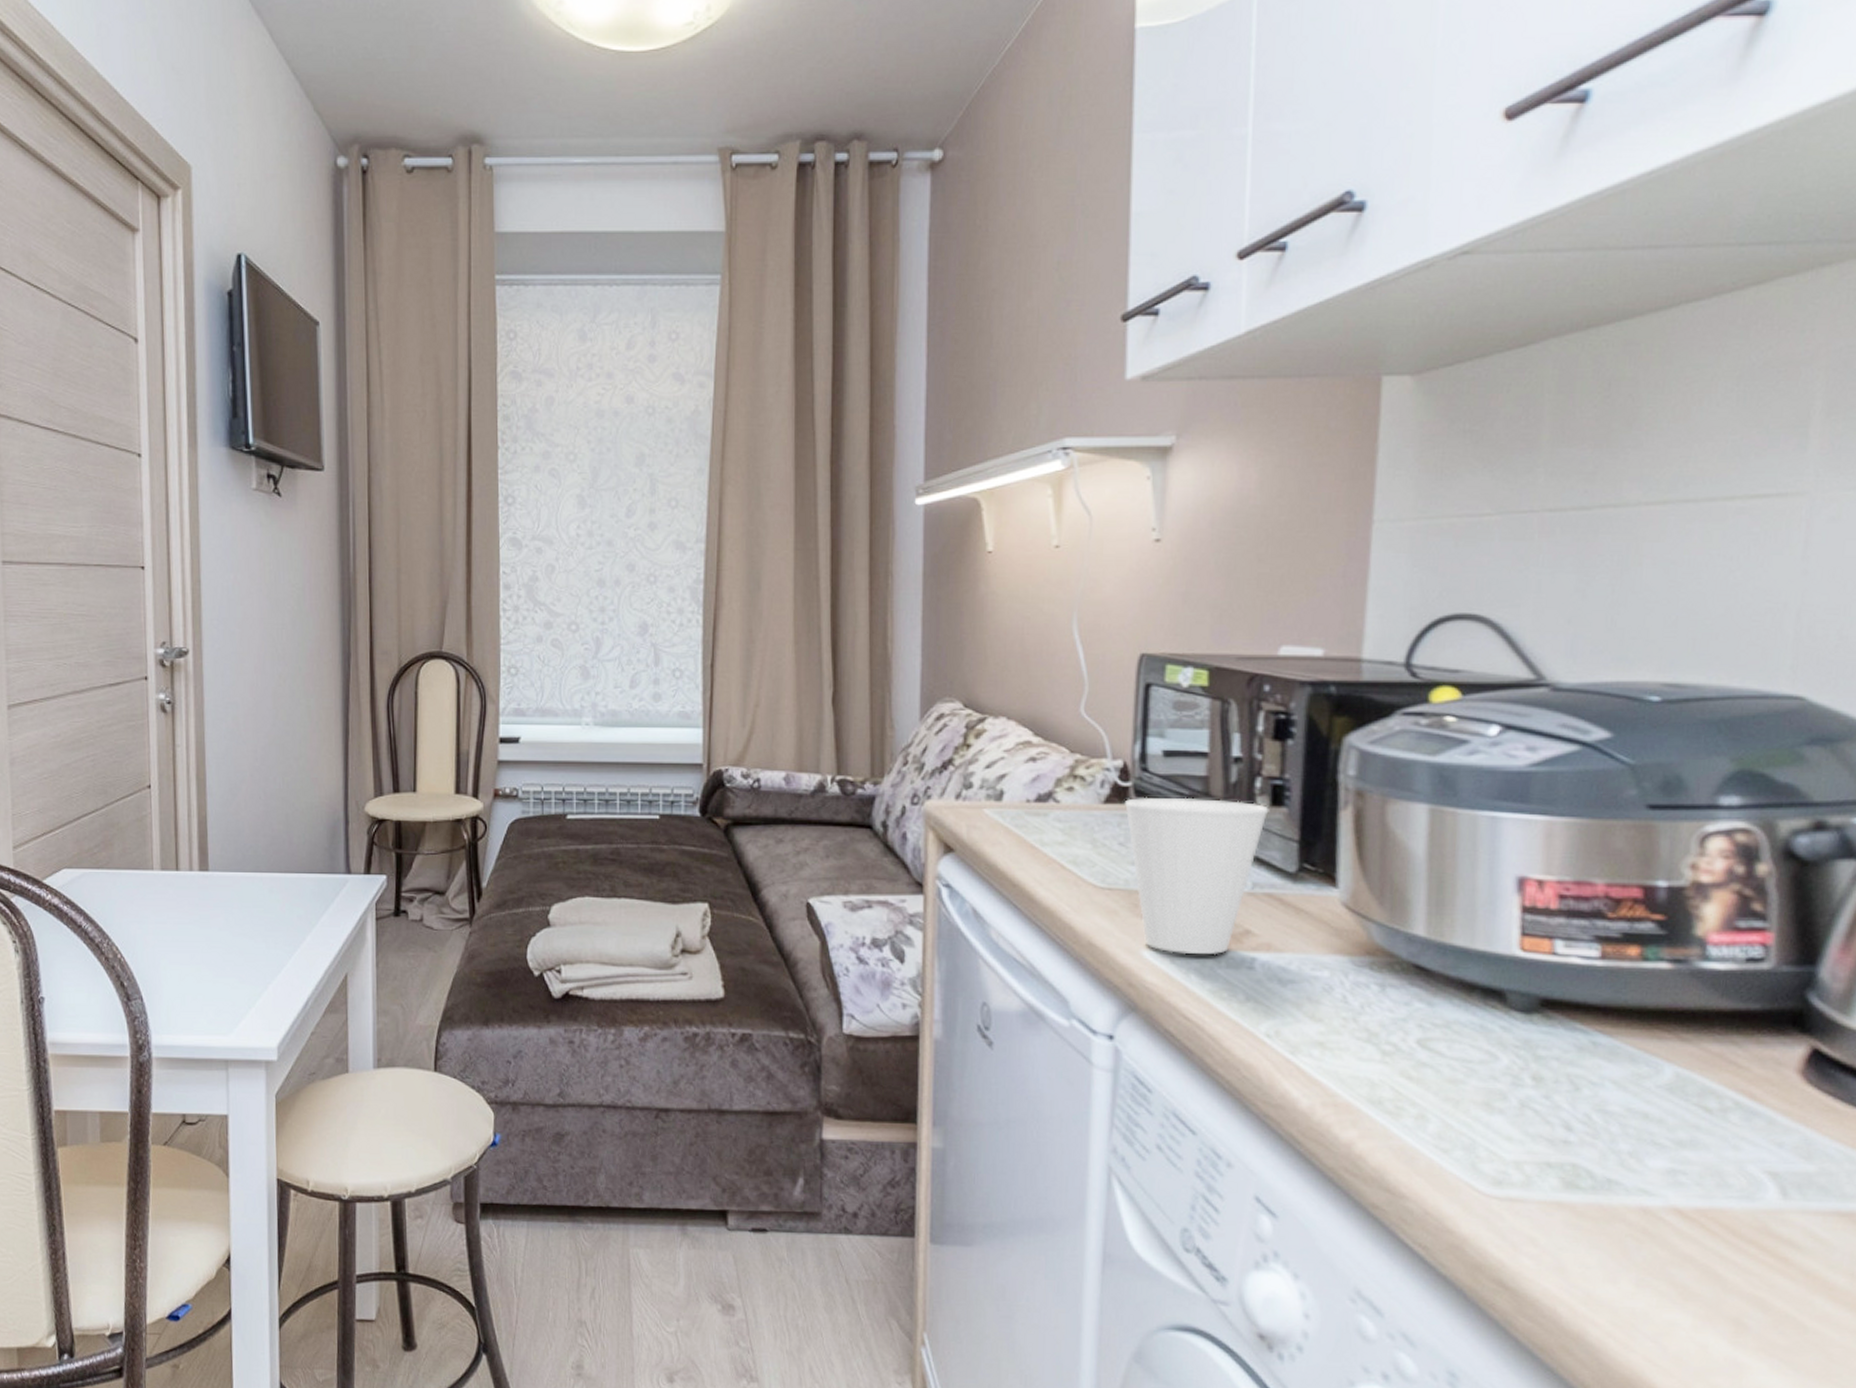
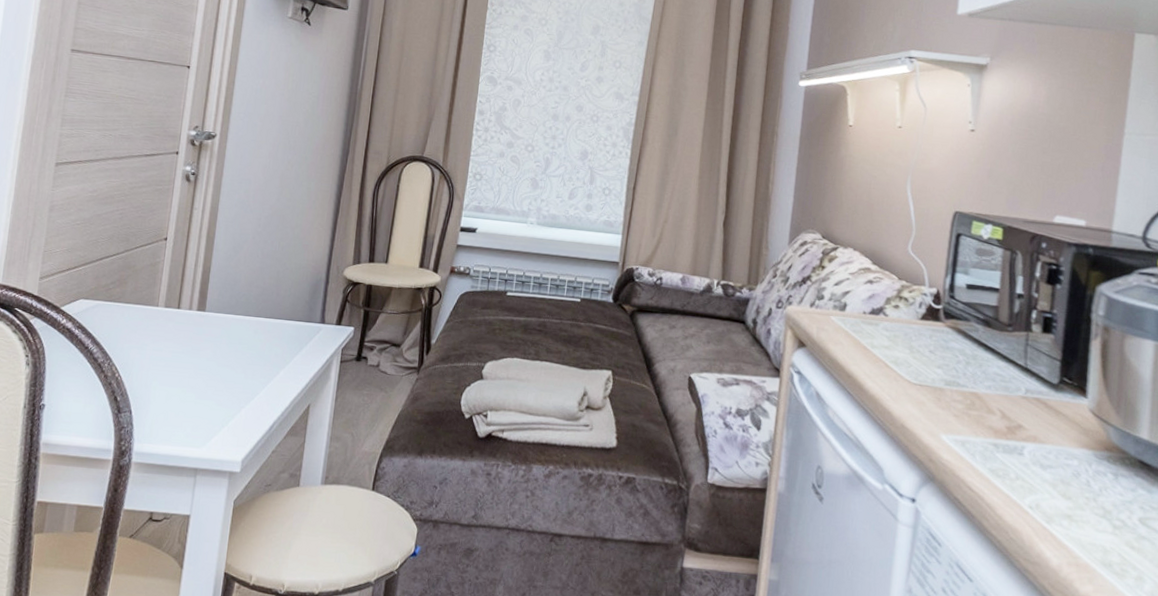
cup: present [1124,797,1269,954] -> none [935,317,1041,442]

